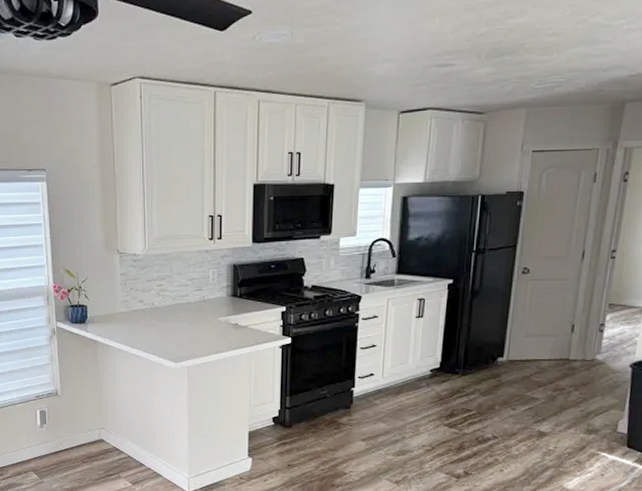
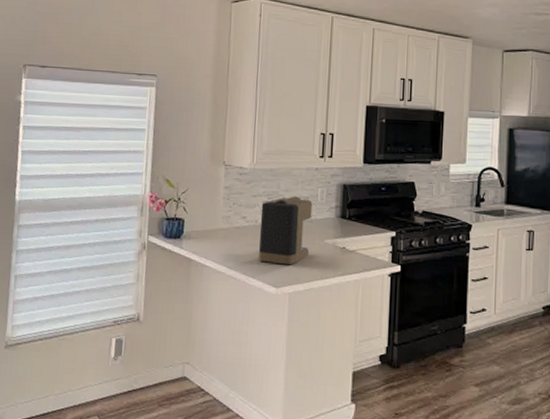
coffee maker: none [156,278,205,342] -> present [259,195,313,265]

